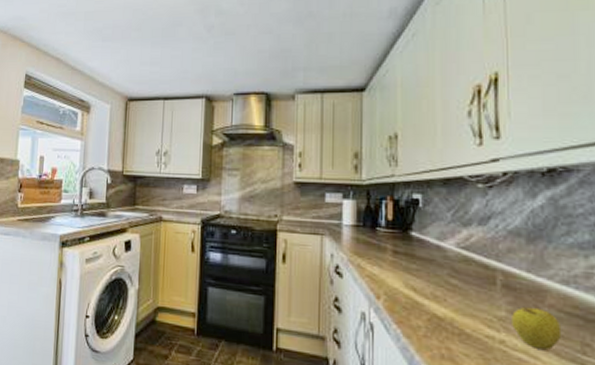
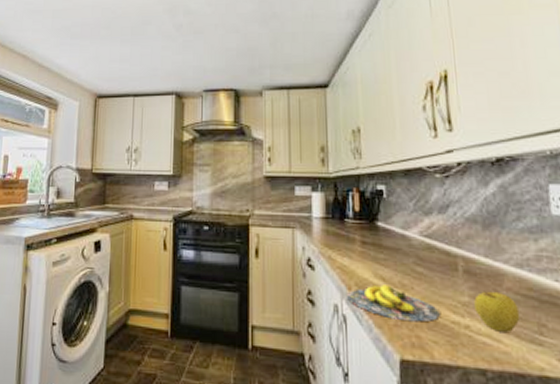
banana: none [375,295,473,335] -> present [347,285,440,322]

